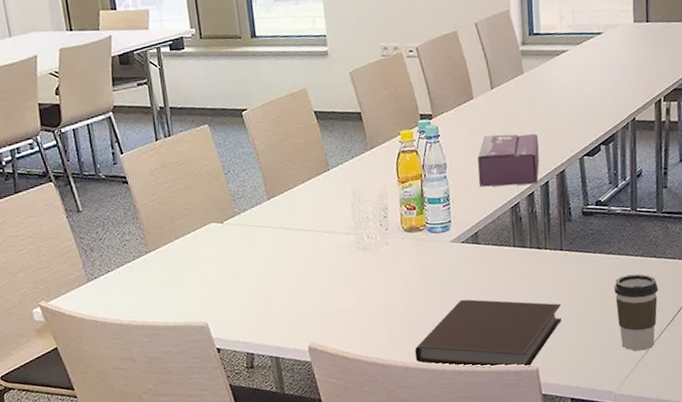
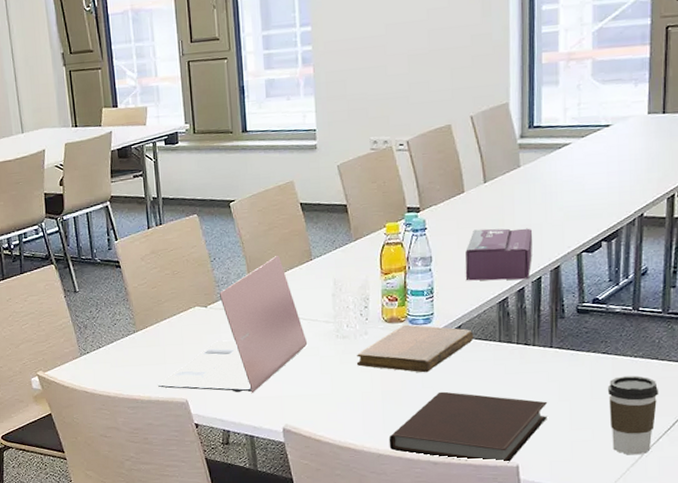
laptop: none [174,165,329,313] -> present [157,255,308,394]
notebook: none [378,233,490,282] -> present [356,324,474,373]

